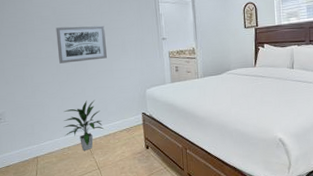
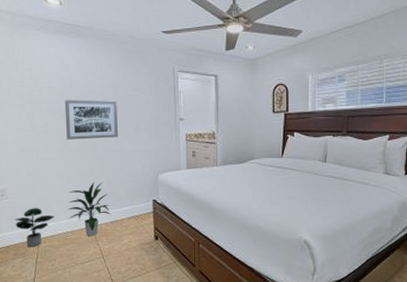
potted plant: none [13,128,51,165] -> present [15,208,55,247]

